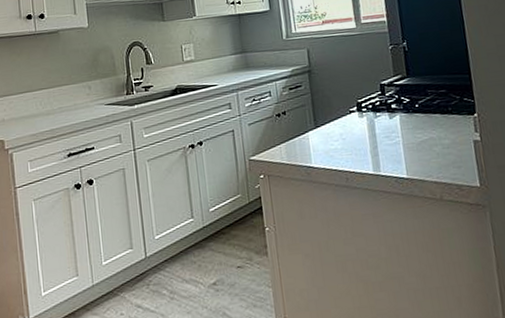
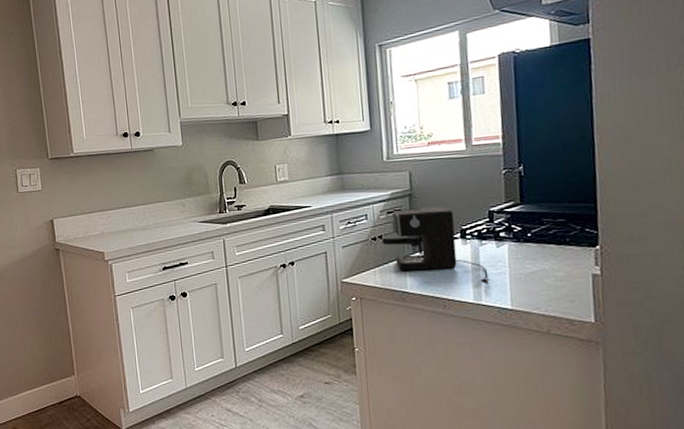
coffee maker: none [285,81,387,155] -> present [381,206,491,284]

